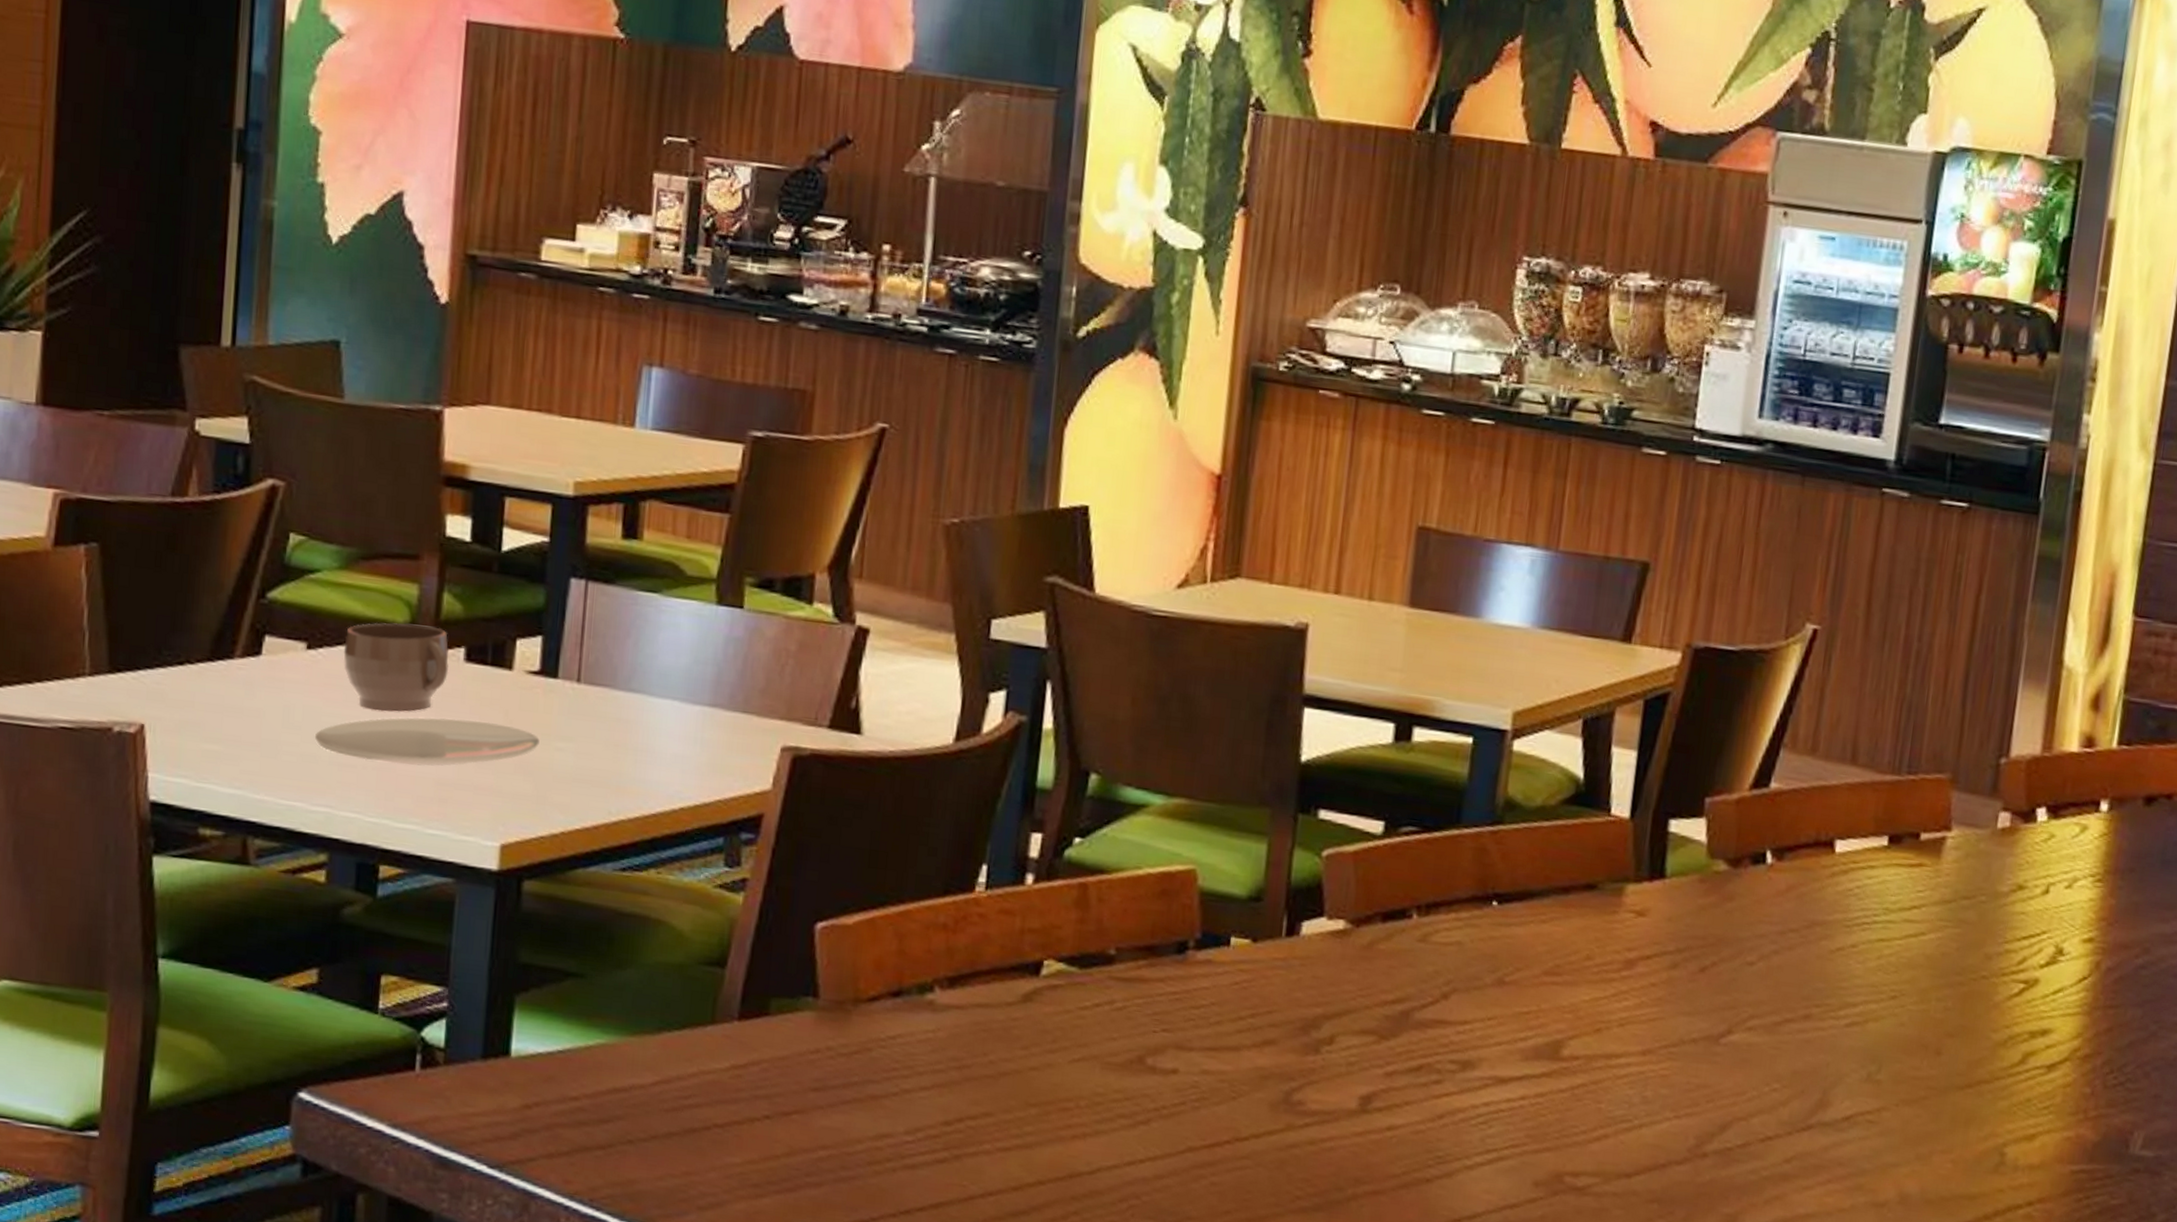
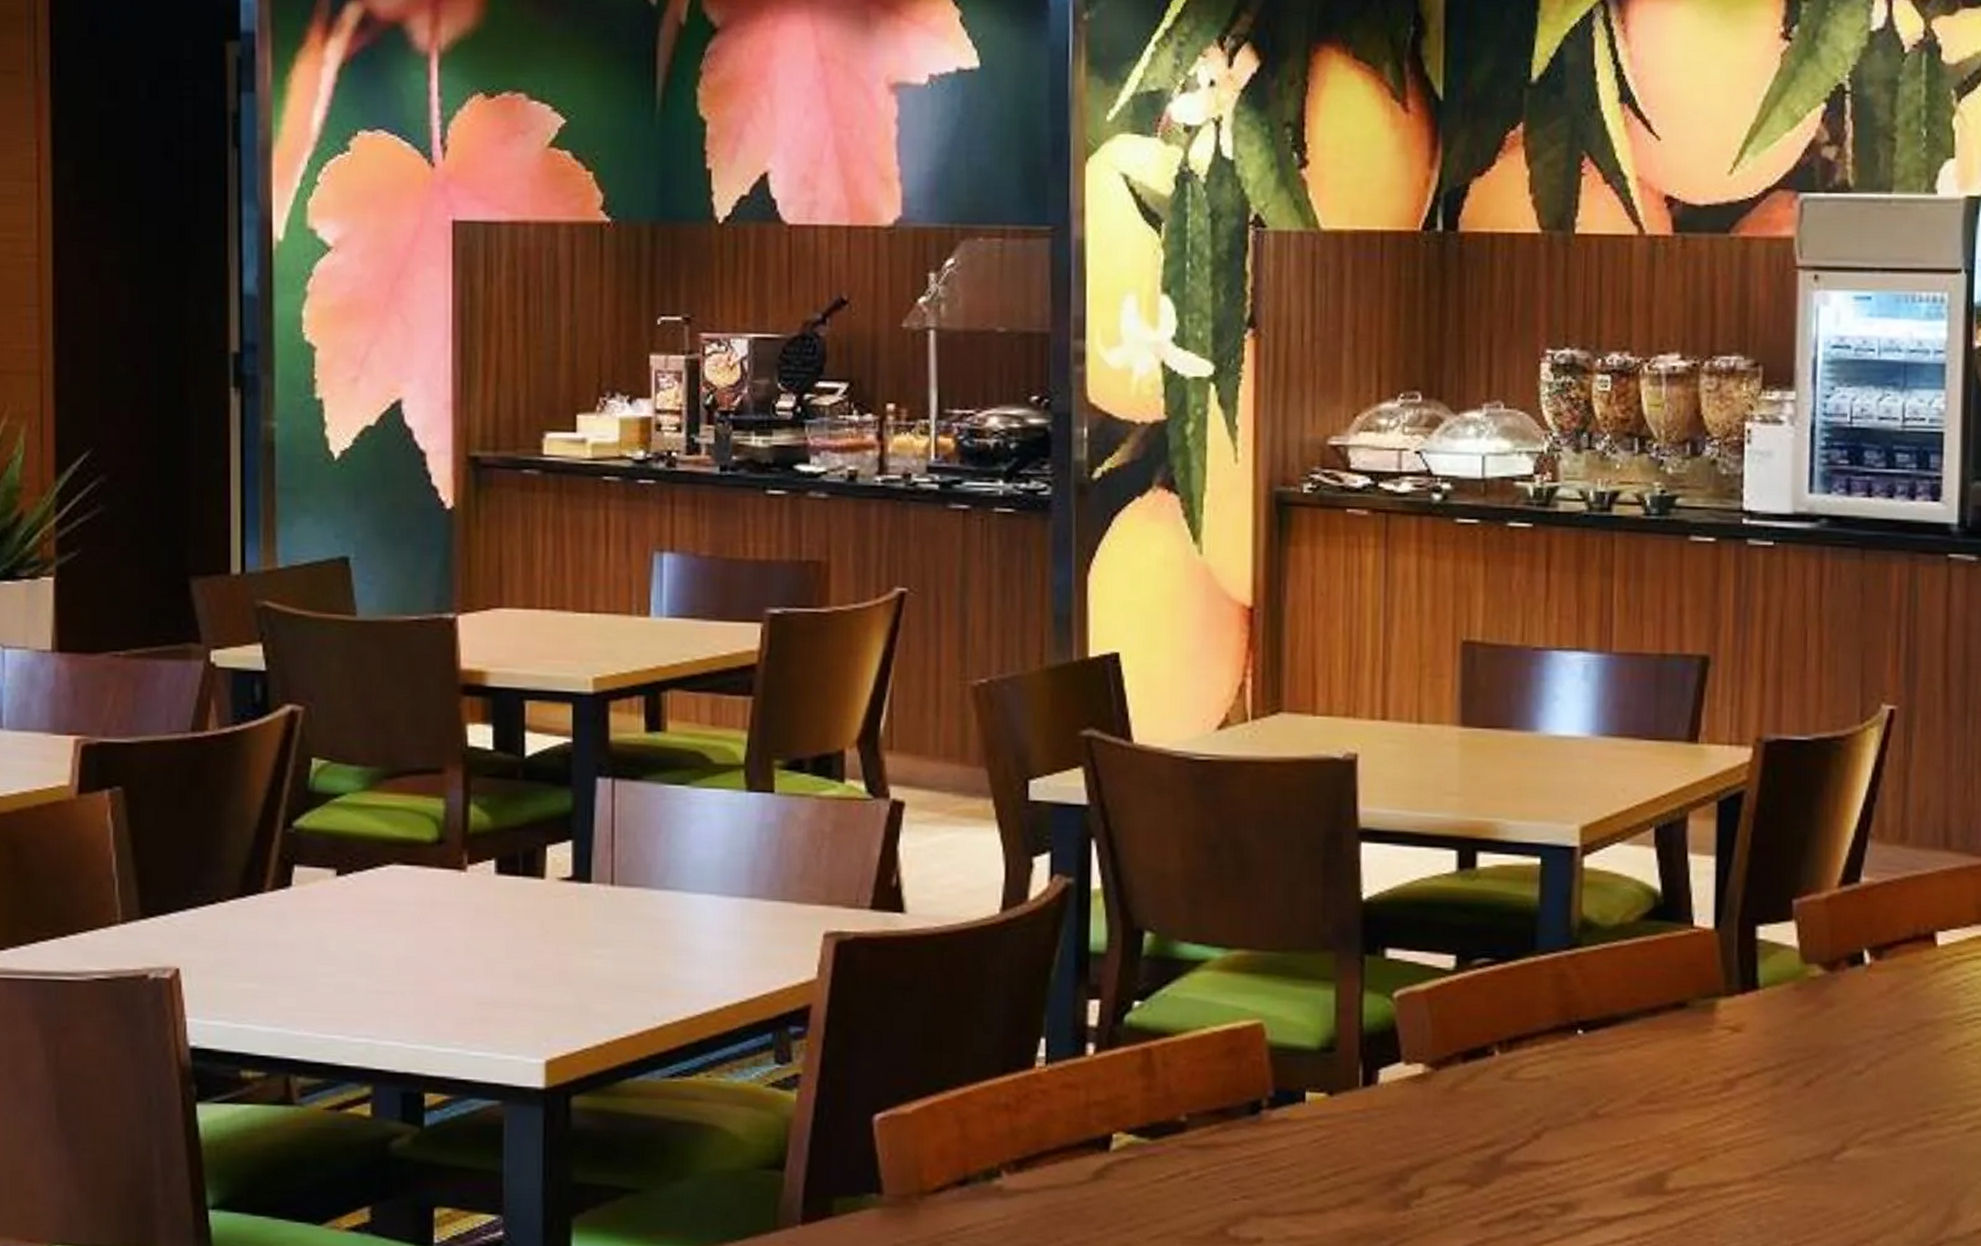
plate: present [314,718,540,766] -> none [350,934,577,987]
cup: present [343,622,449,712] -> none [373,840,481,933]

